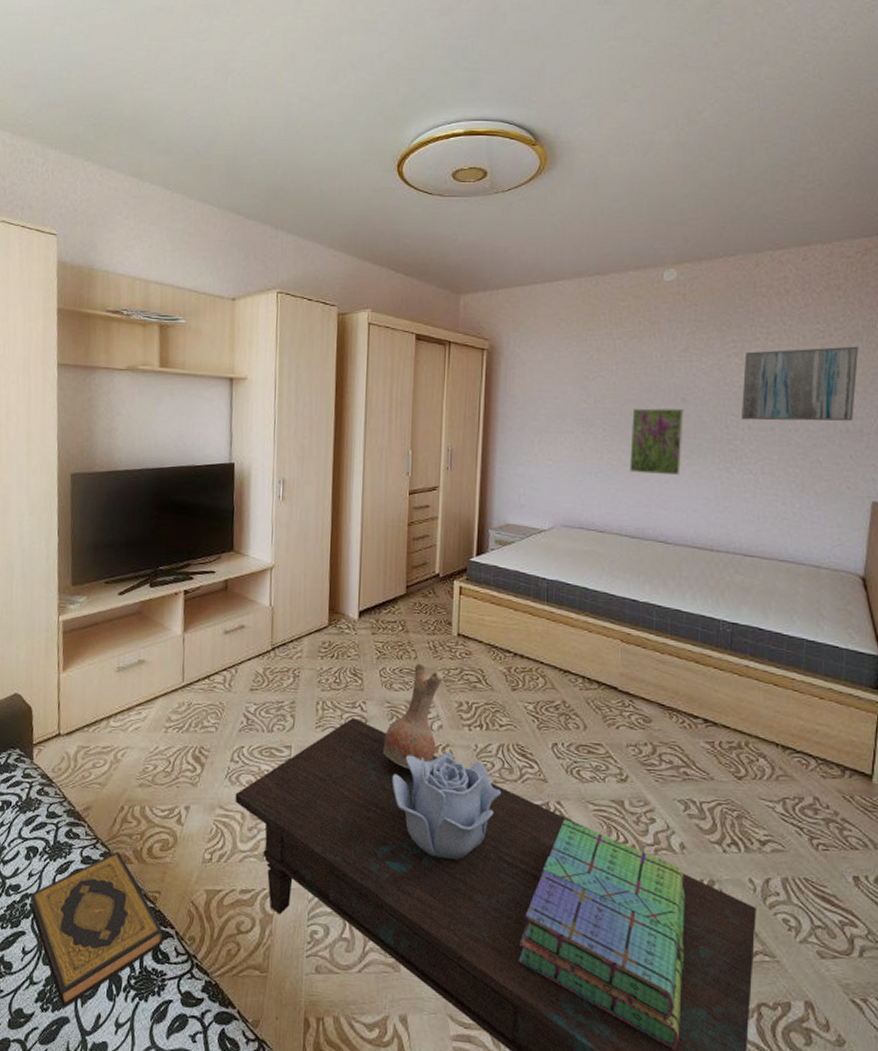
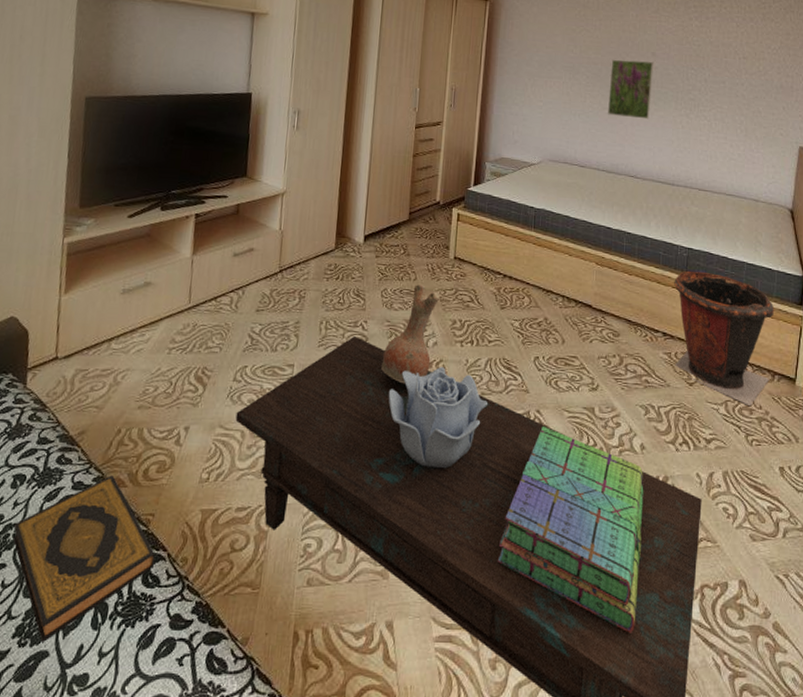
waste bin: none [716,649,844,806] -> present [674,271,775,407]
wall art: present [740,346,859,421] -> none [699,16,791,79]

